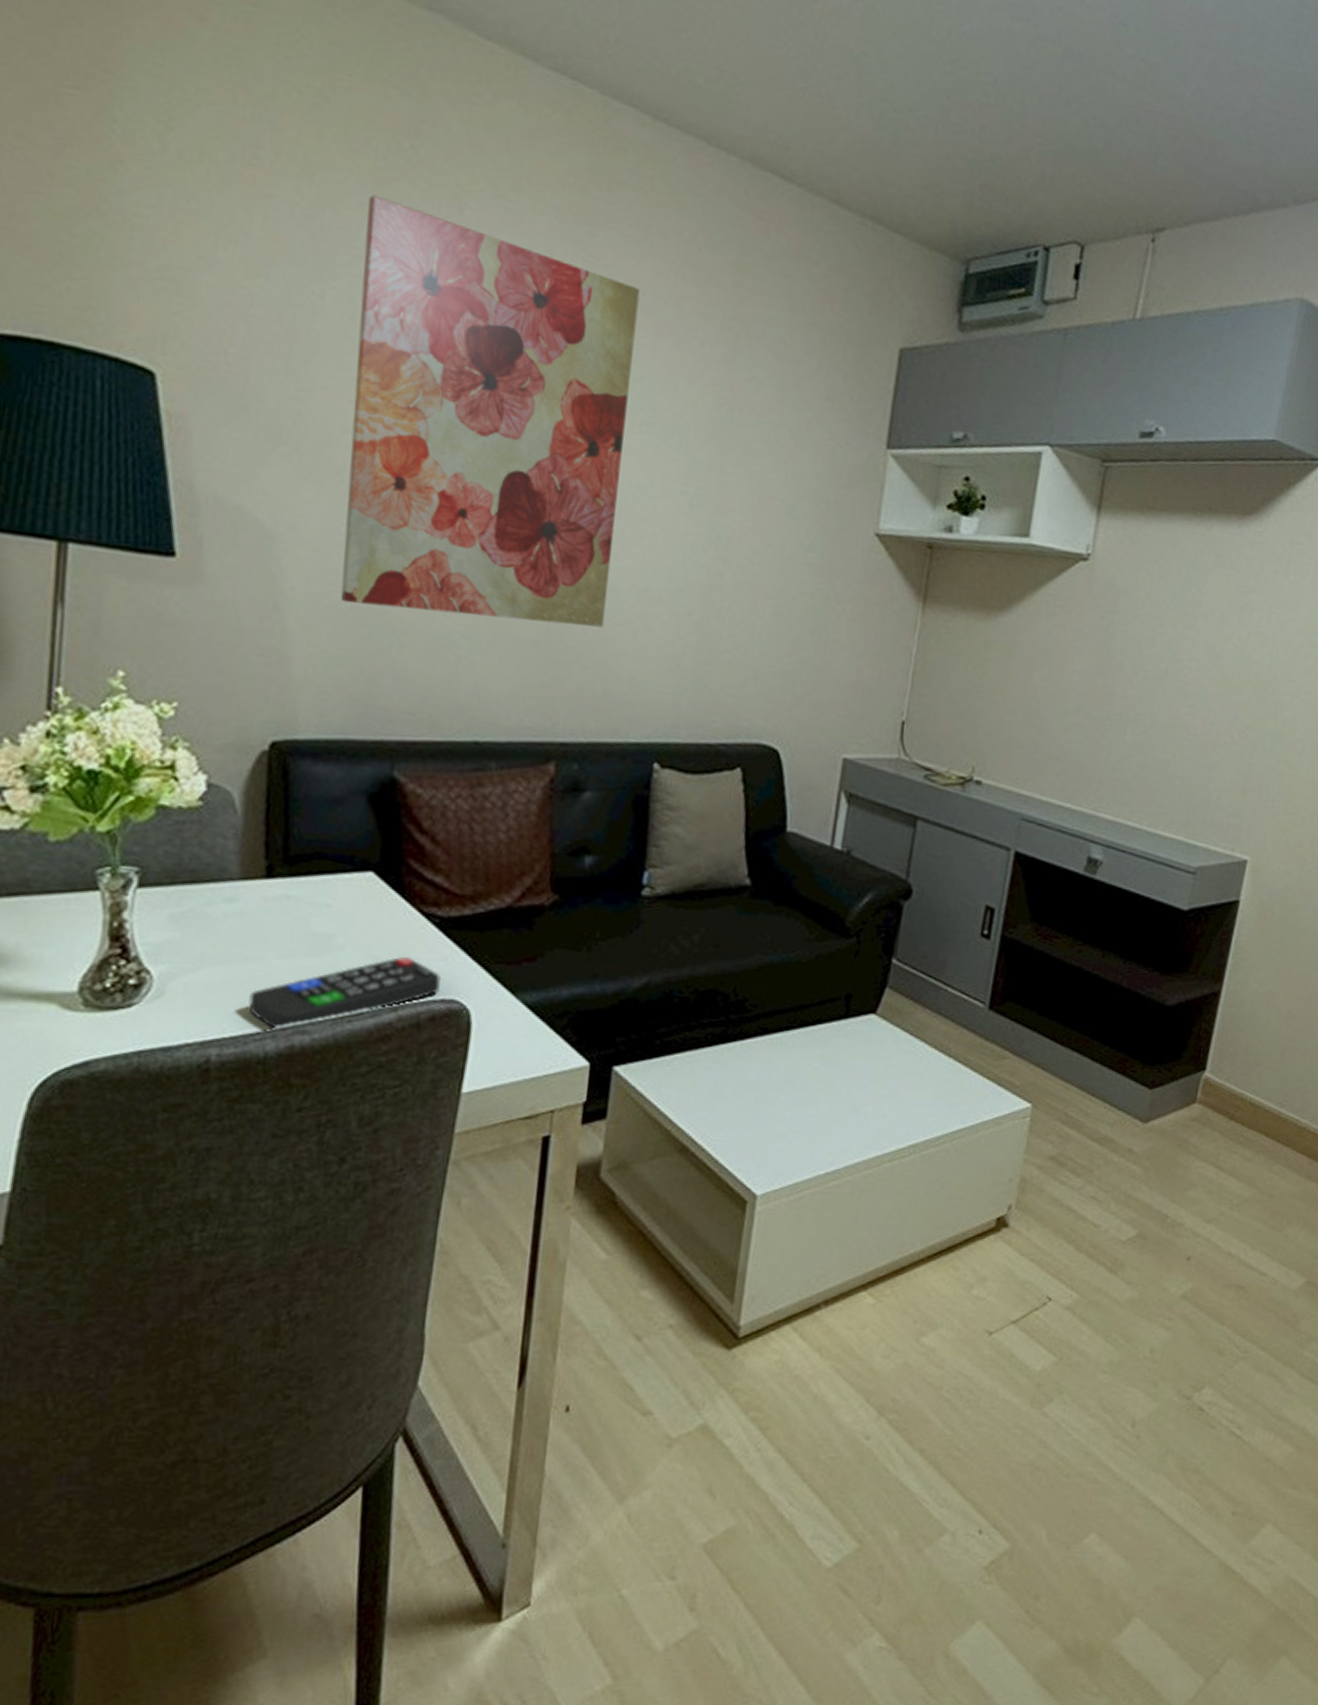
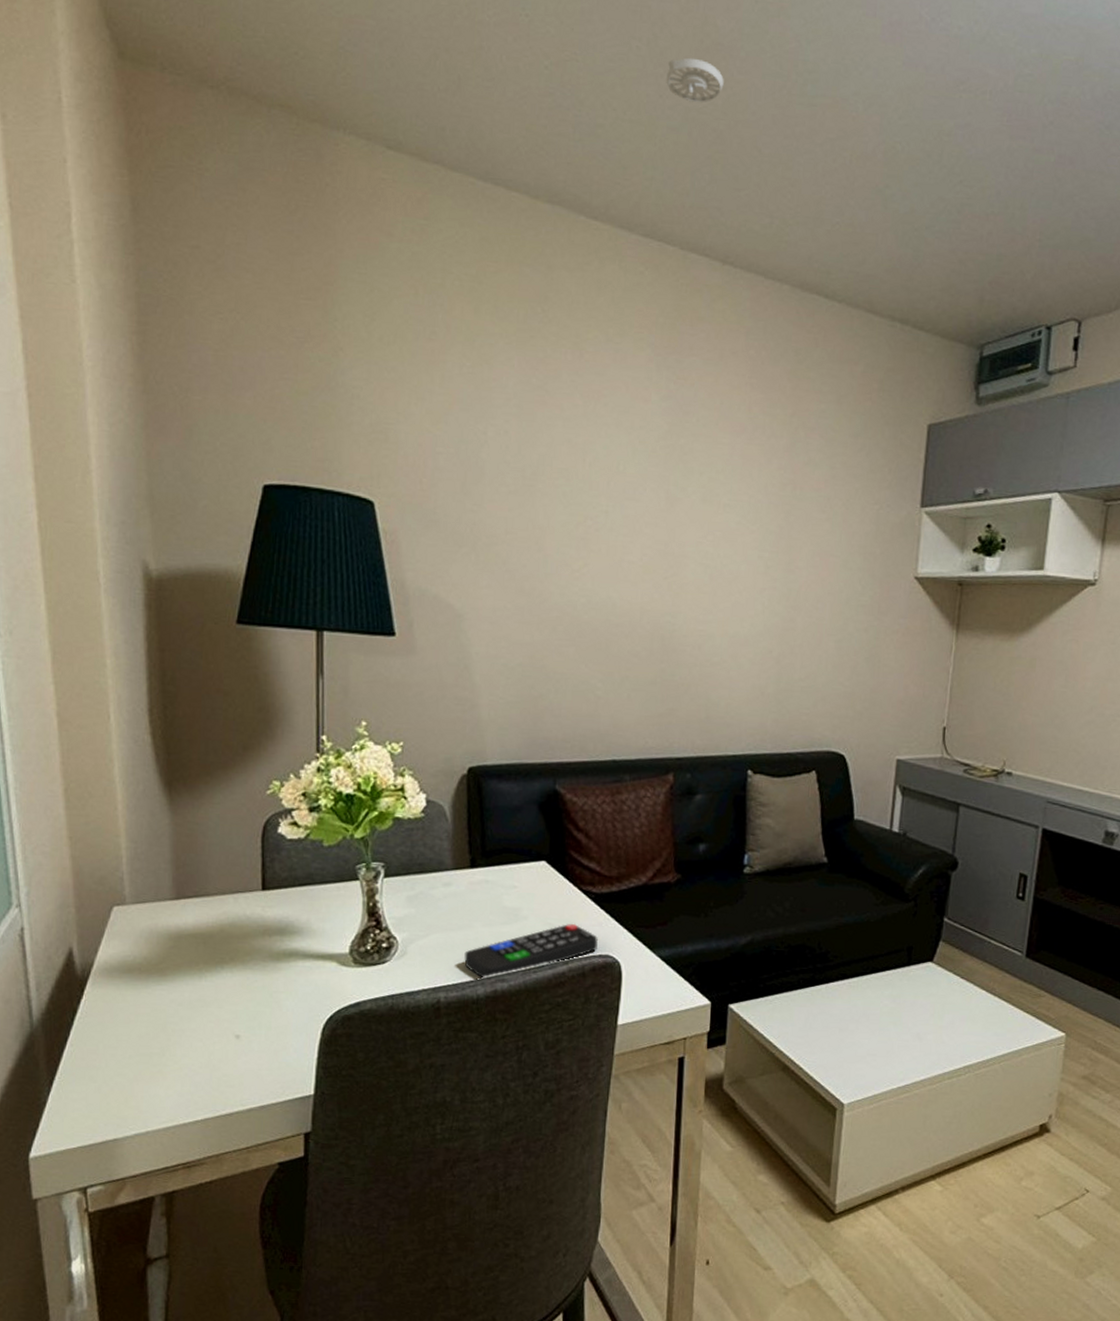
wall art: present [340,194,640,628] -> none [510,351,719,667]

